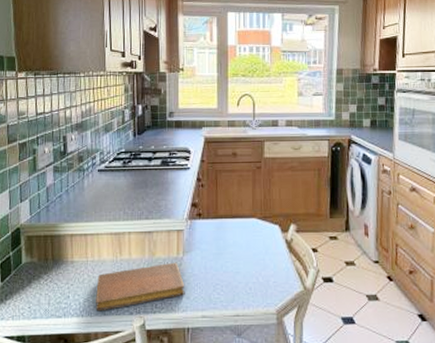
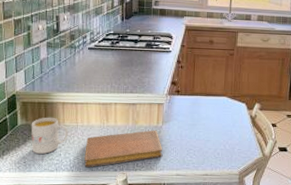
mug: none [36,252,77,296] -> present [31,117,68,154]

